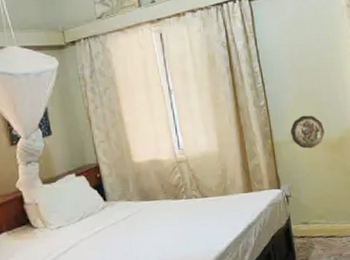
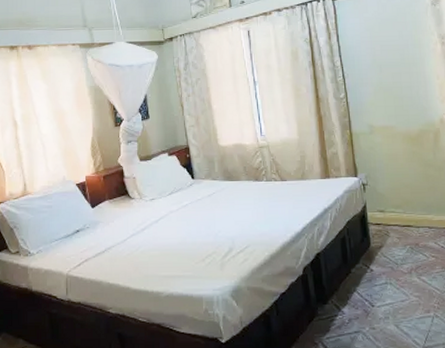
decorative plate: present [291,115,325,149] -> none [369,108,404,140]

